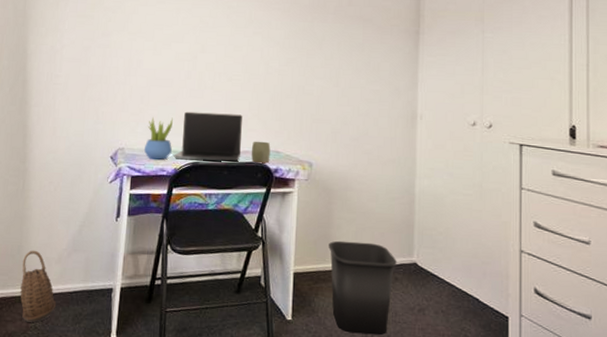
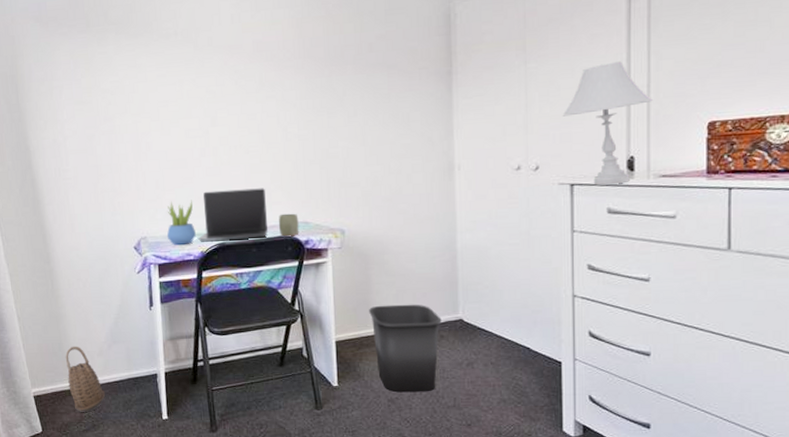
table lamp: none [514,41,591,150] -> present [562,61,652,186]

